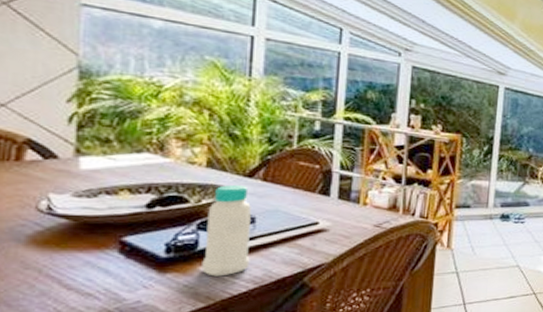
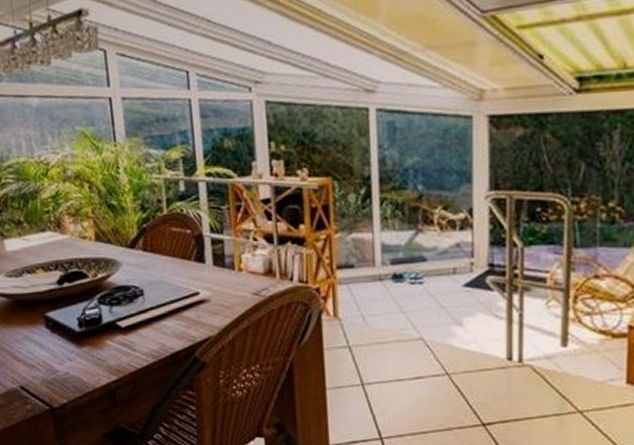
bottle: present [202,184,251,276] -> none [104,256,146,350]

